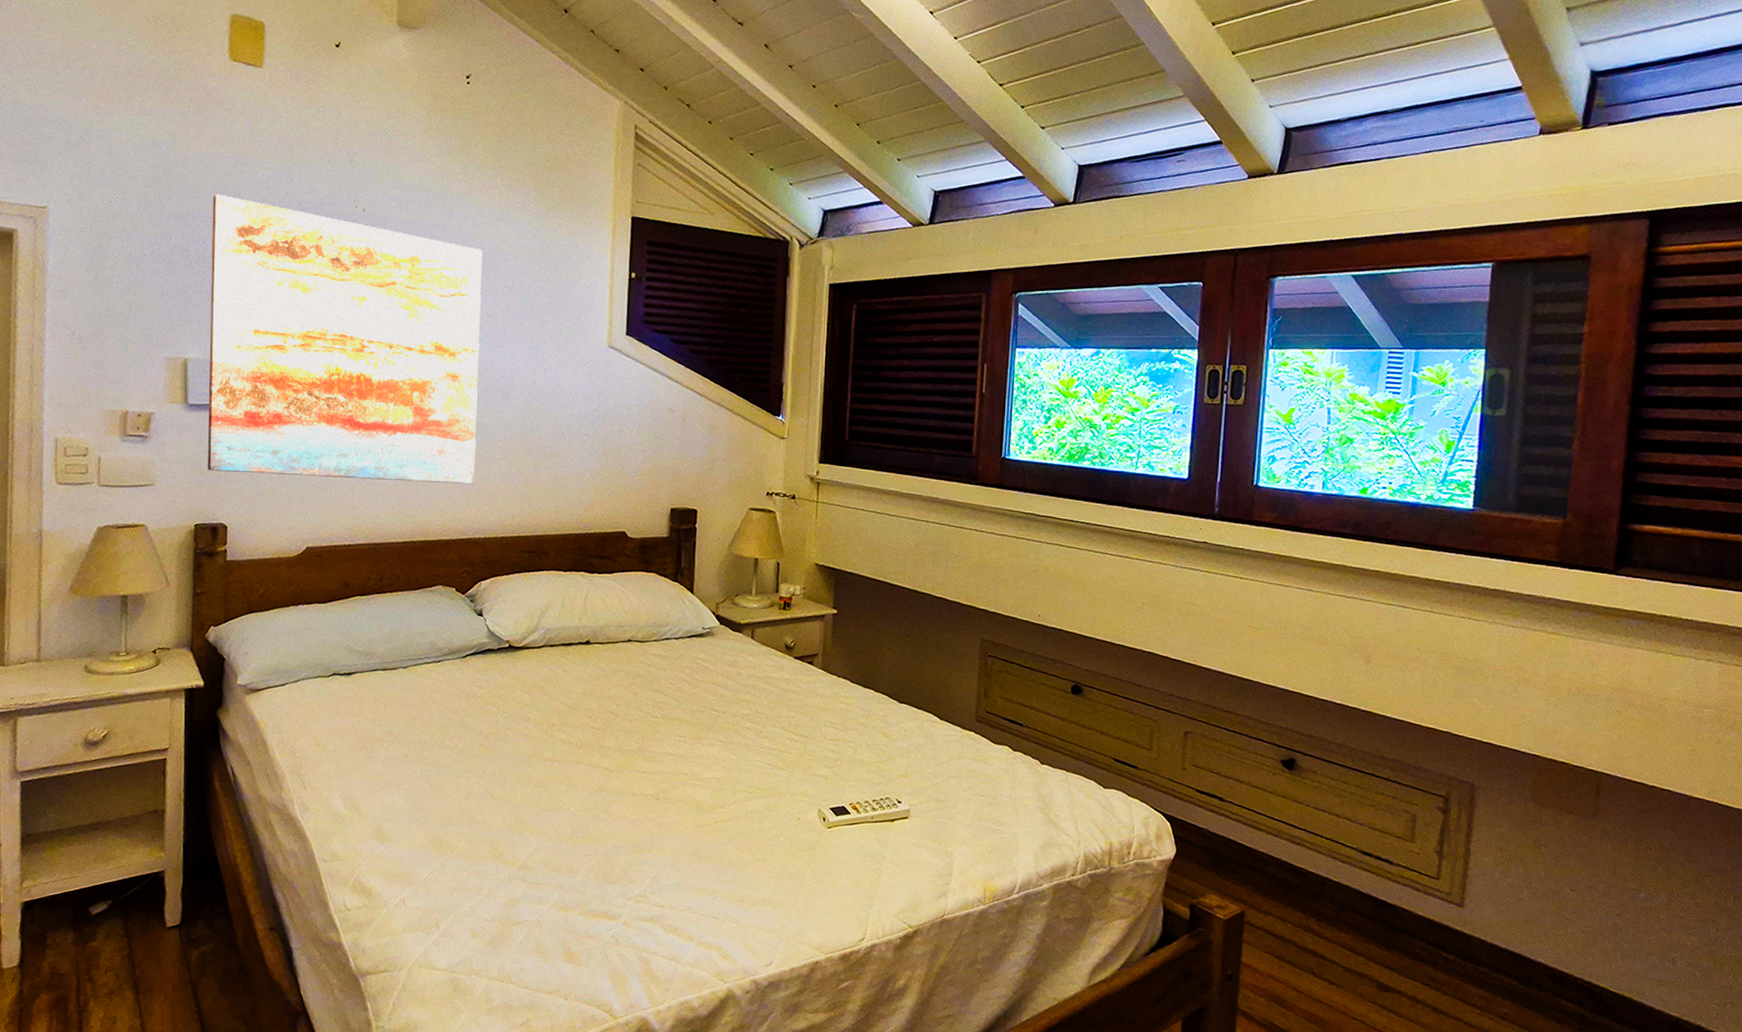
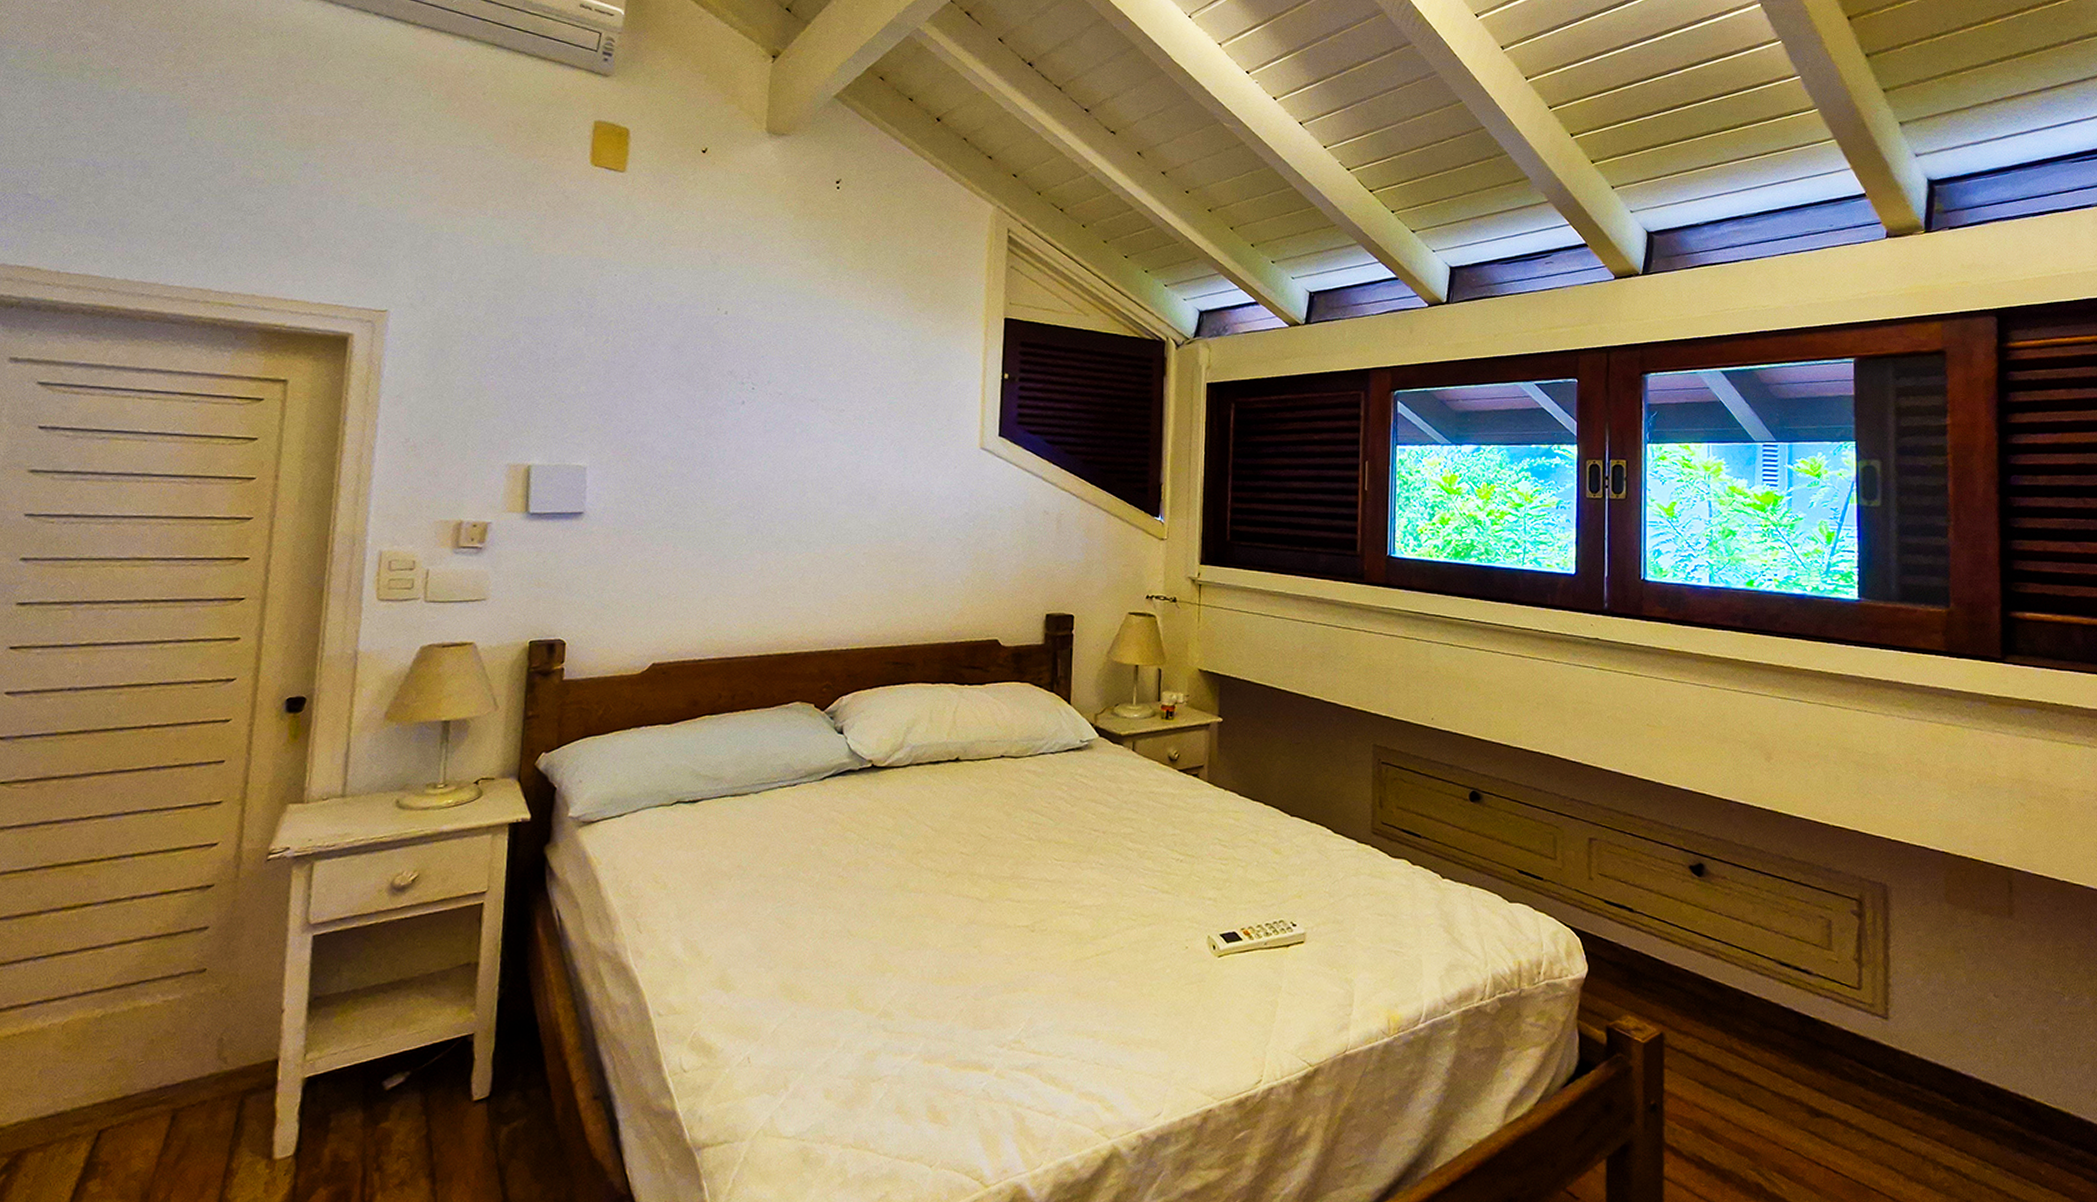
wall art: present [207,194,483,485] -> none [547,297,850,593]

